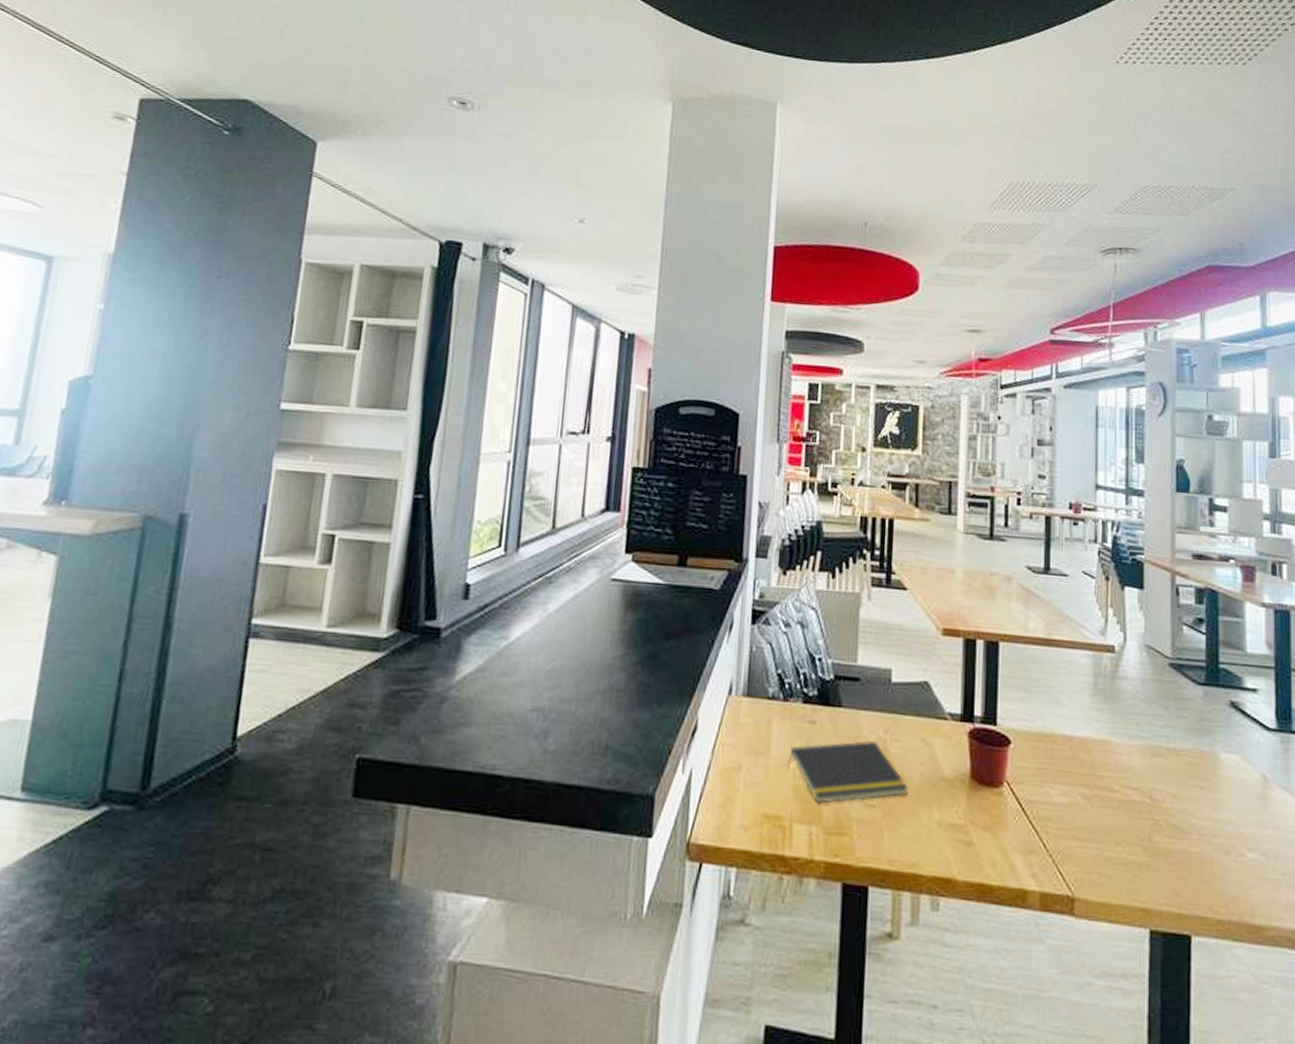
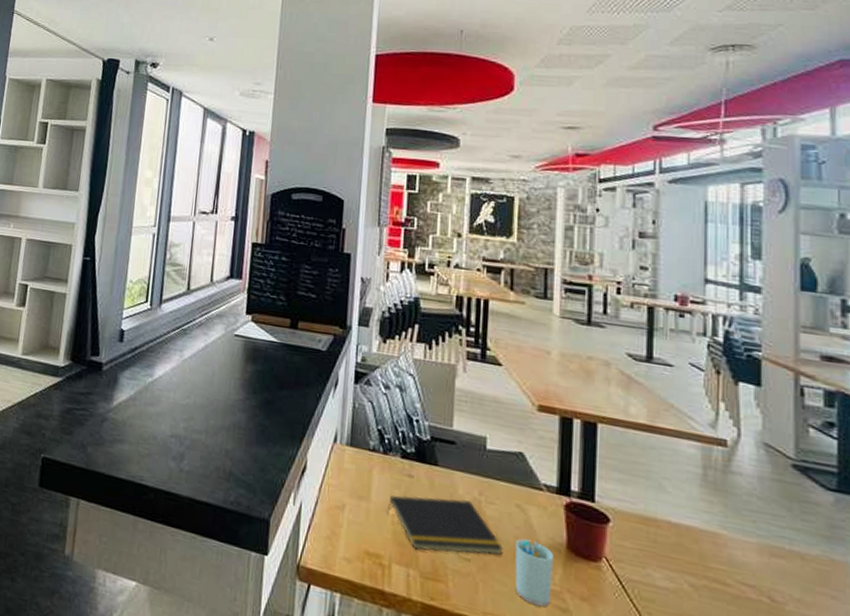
cup: none [920,774,958,844] -> present [514,538,553,607]

